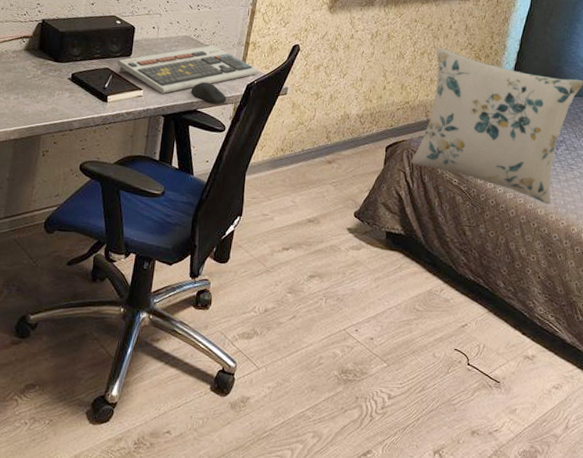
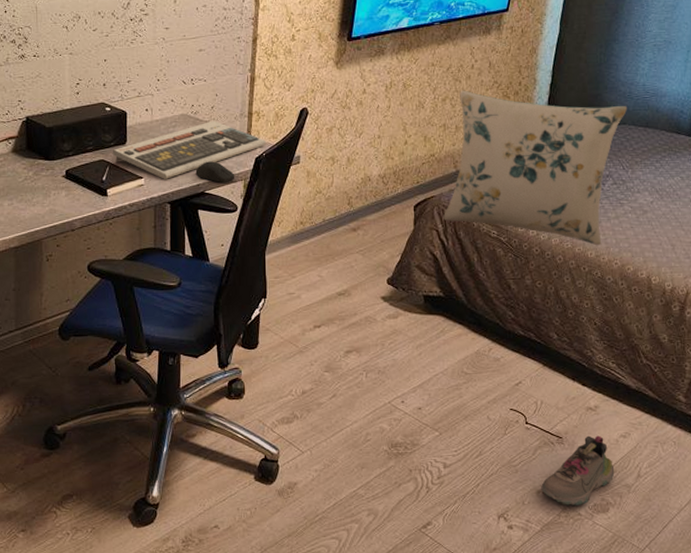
athletic shoe: none [476,383,545,451] -> present [541,435,615,507]

